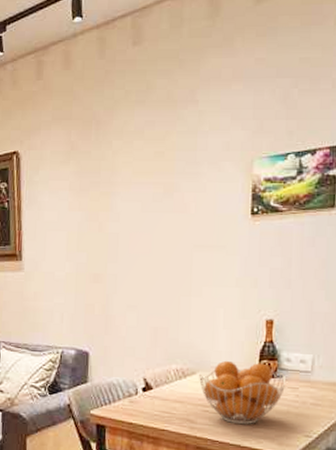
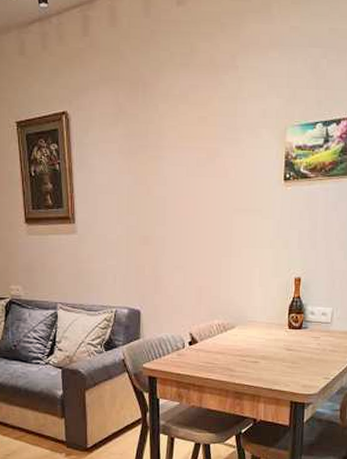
fruit basket: present [199,360,287,425] -> none [238,315,311,371]

